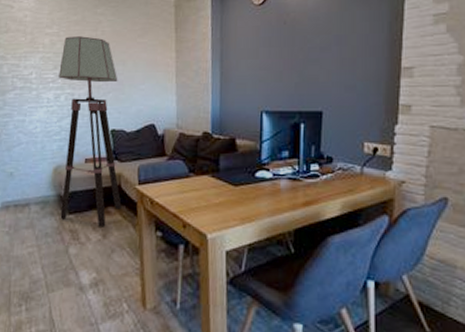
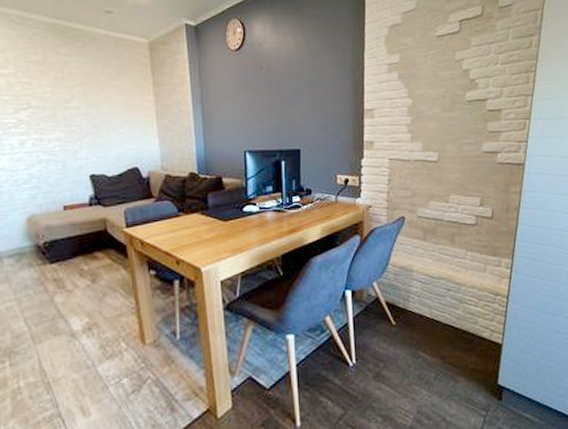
floor lamp: present [58,36,122,227] -> none [21,78,110,273]

